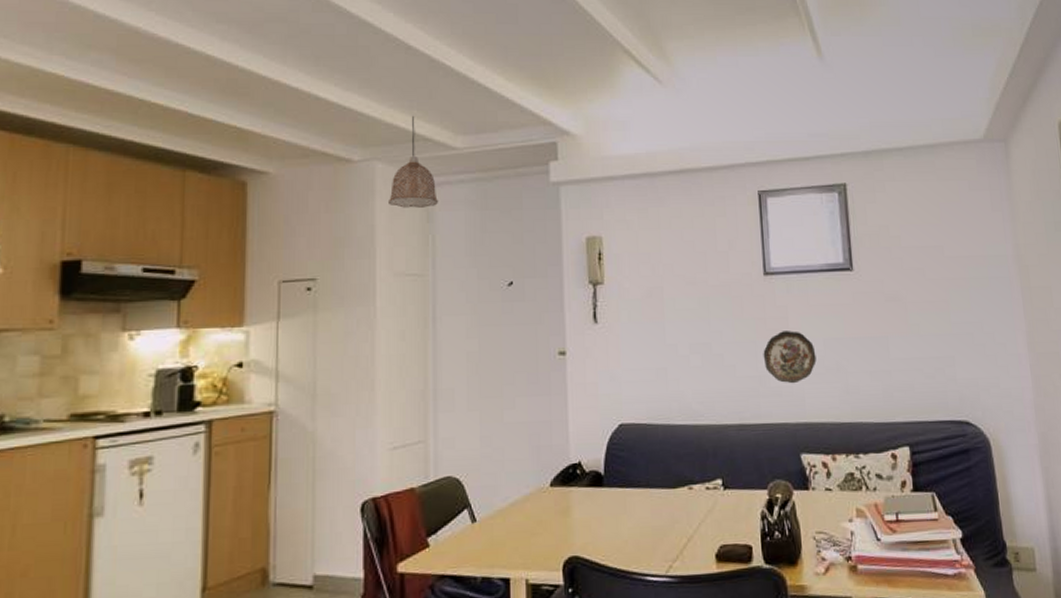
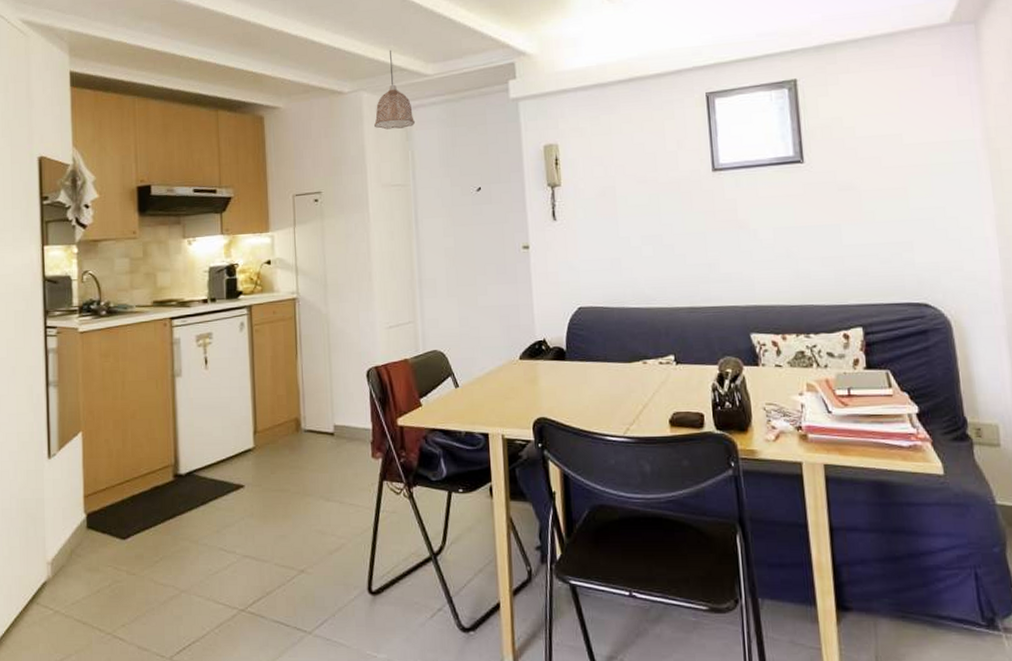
decorative plate: present [763,331,817,384] -> none [712,221,766,271]

